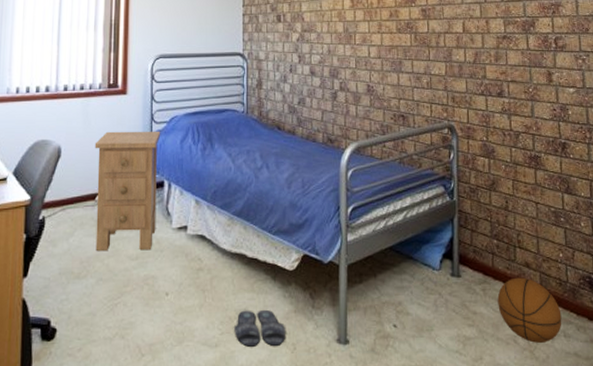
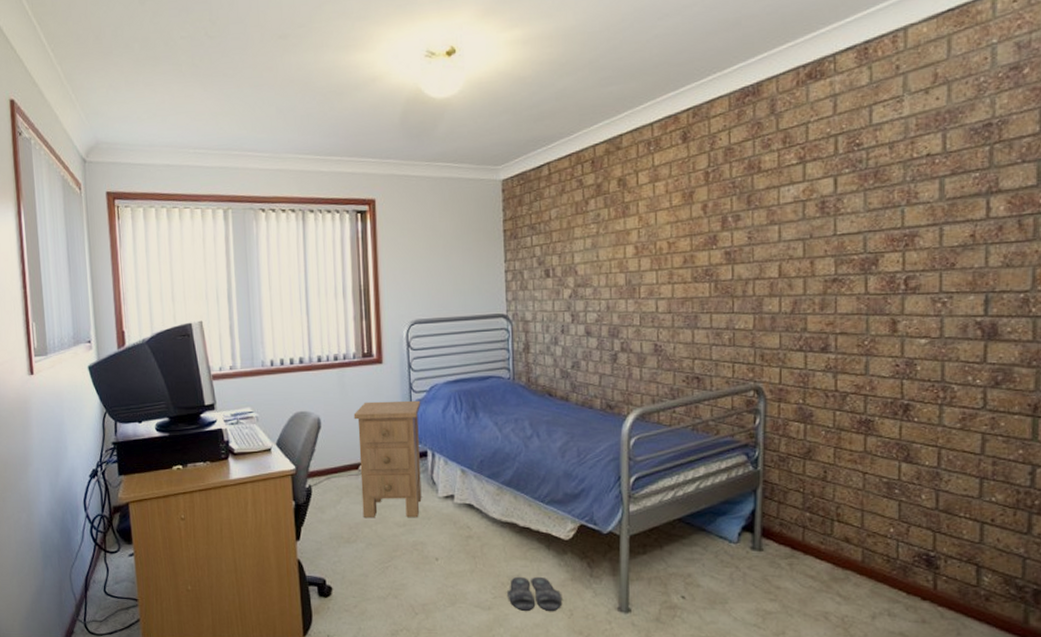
basketball: present [497,277,562,343] -> none [807,553,887,621]

